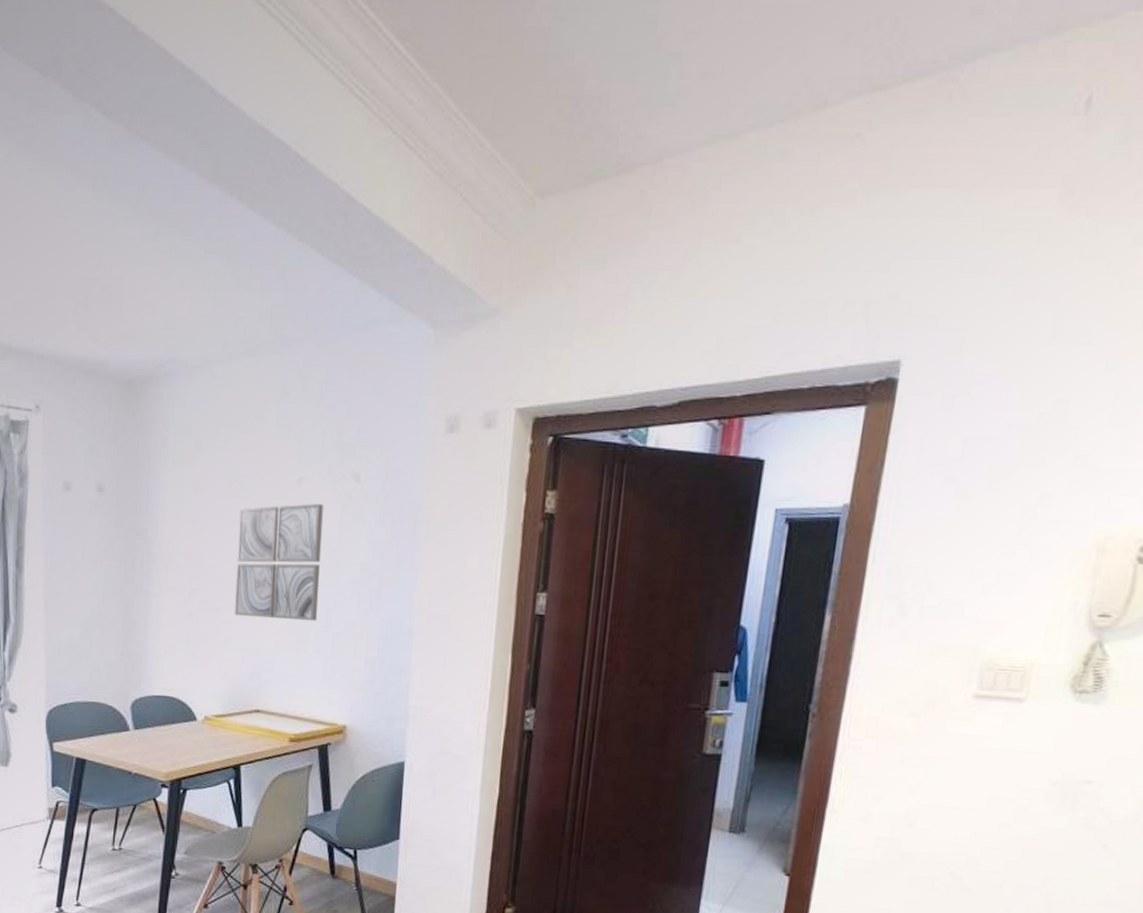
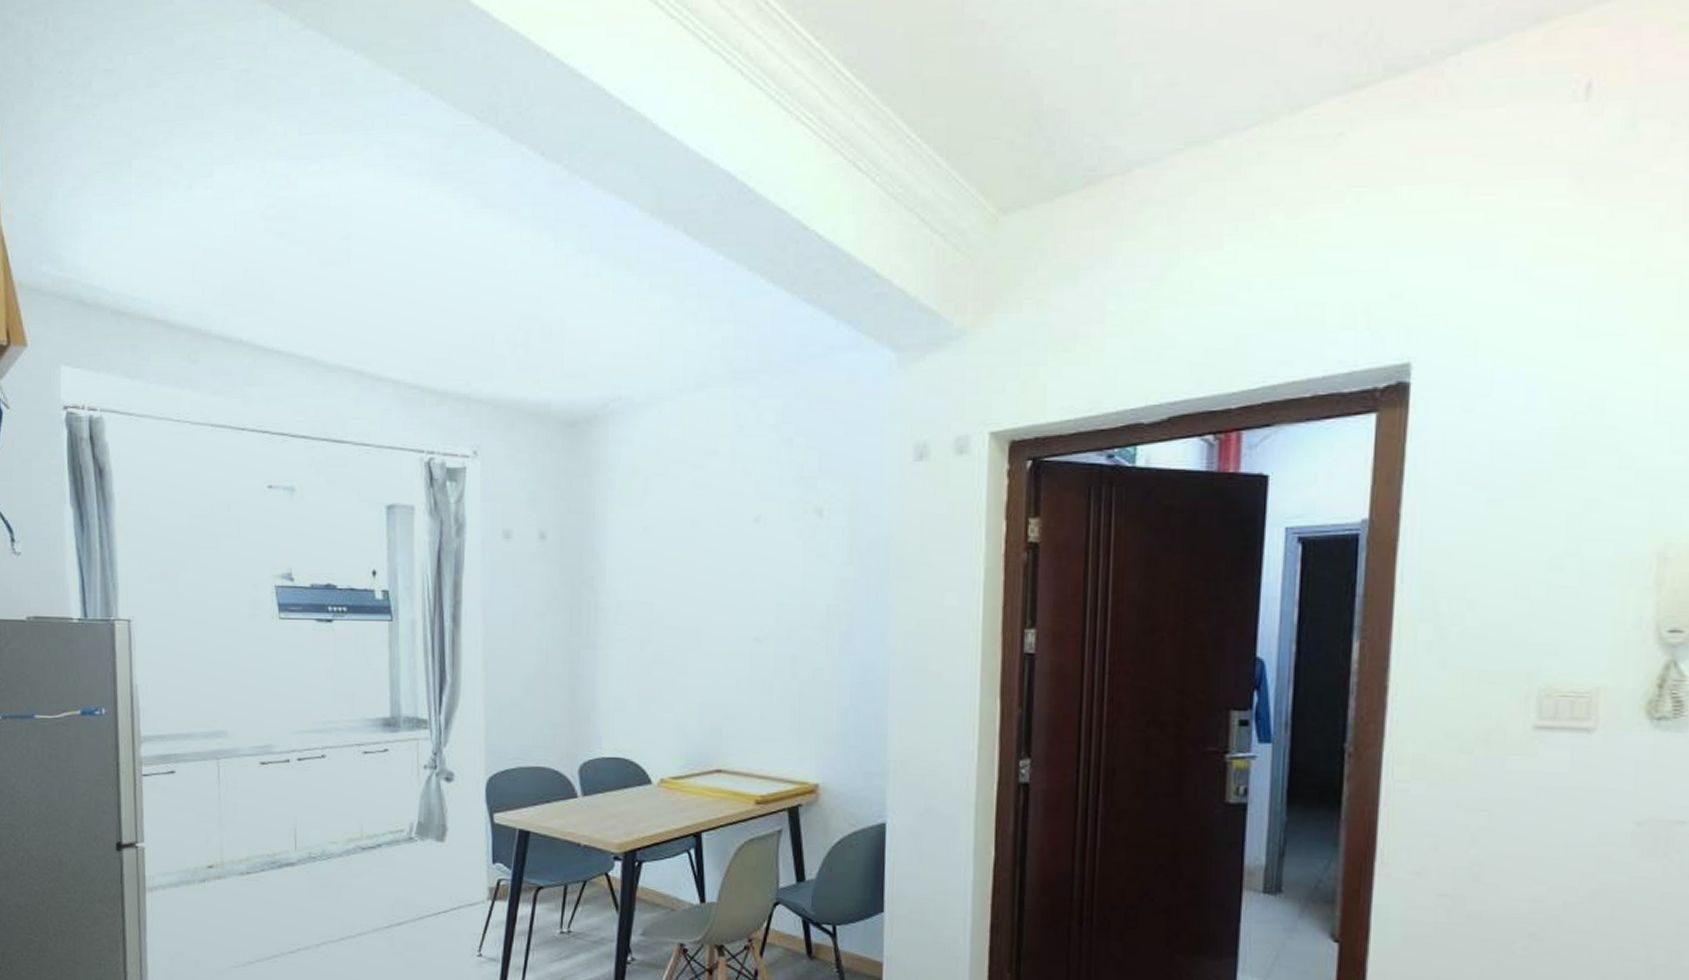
wall art: present [235,504,323,622] -> none [691,543,784,670]

